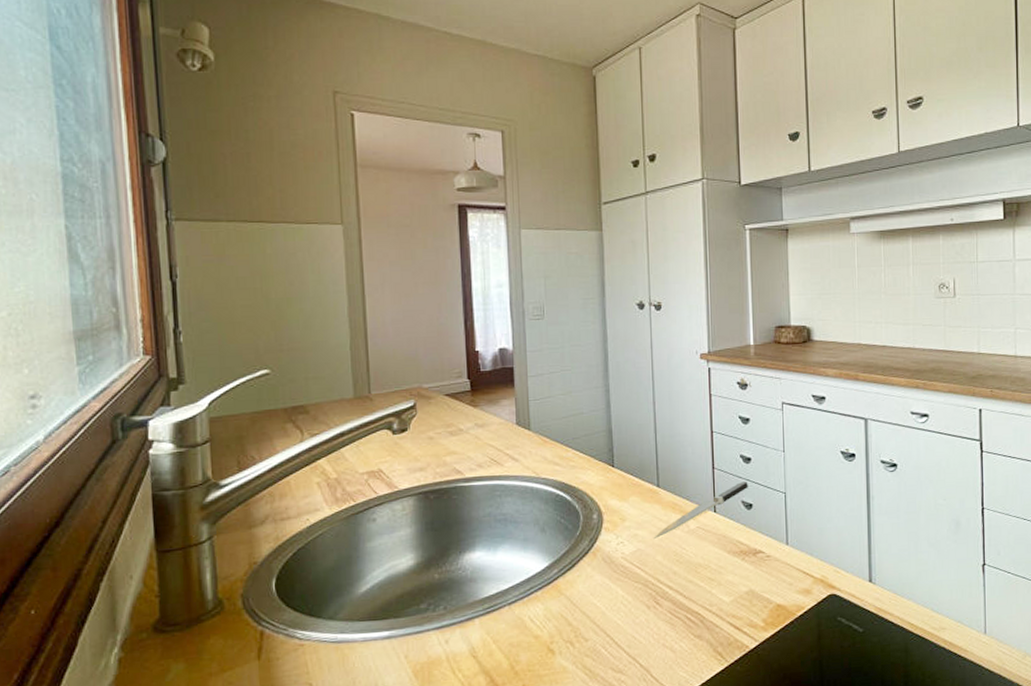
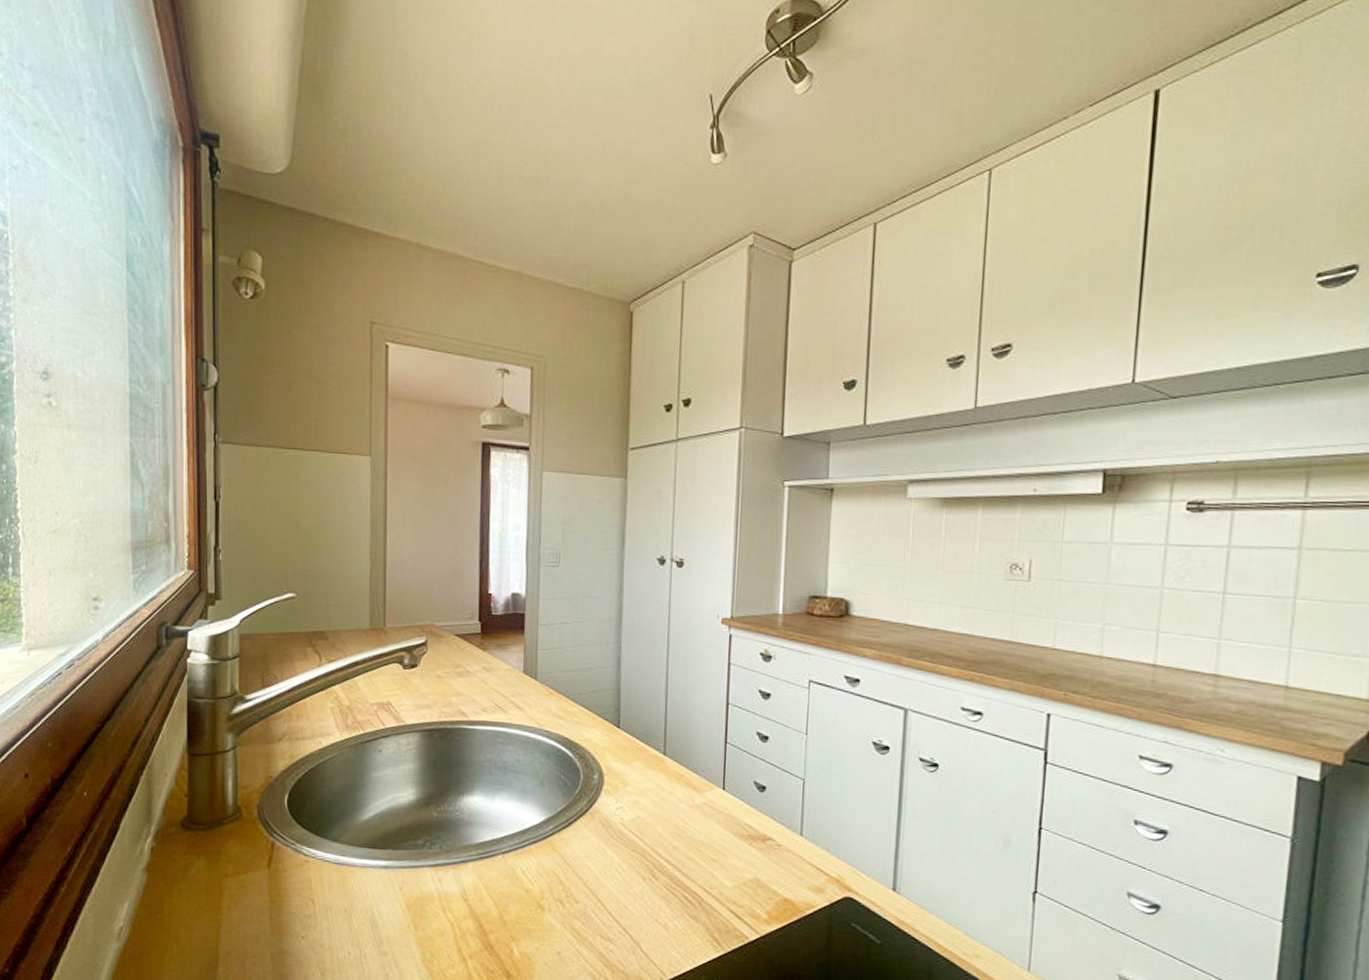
kitchen knife: present [653,481,748,539] -> none [655,760,763,809]

